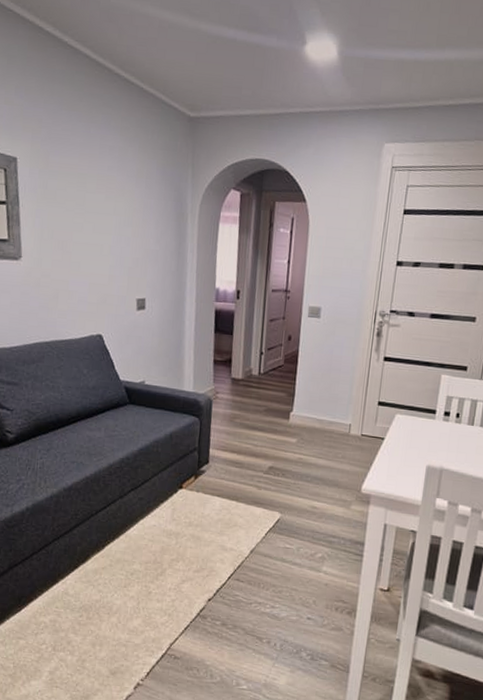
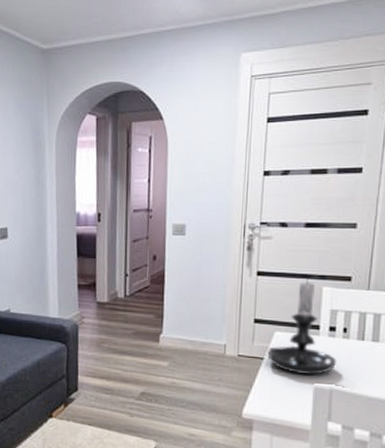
candle holder: none [387,364,449,456] -> present [267,276,337,376]

